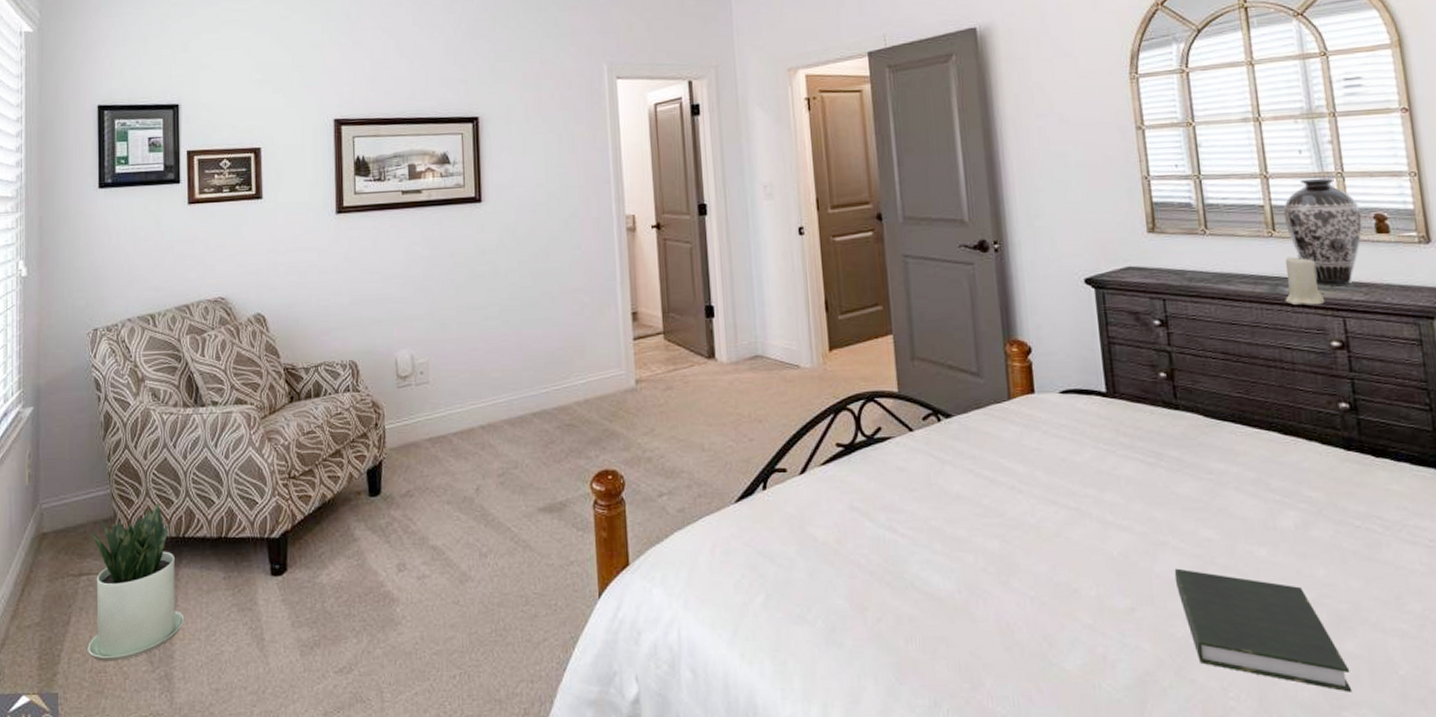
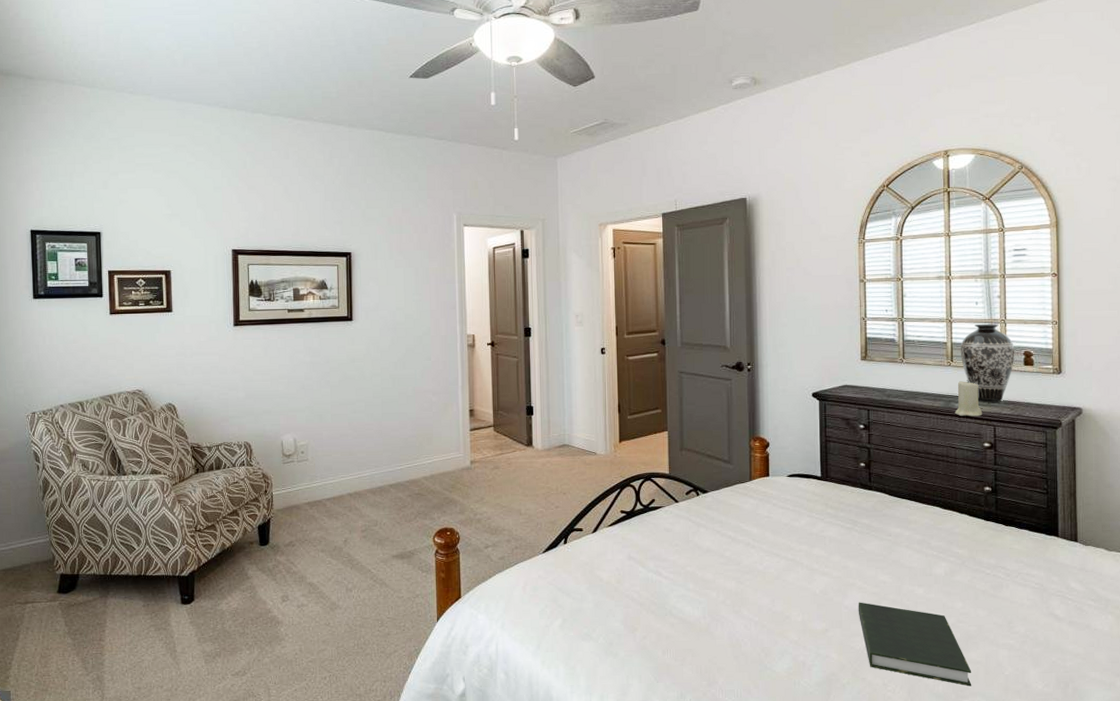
planter: present [88,503,185,662] -> none [34,549,112,668]

